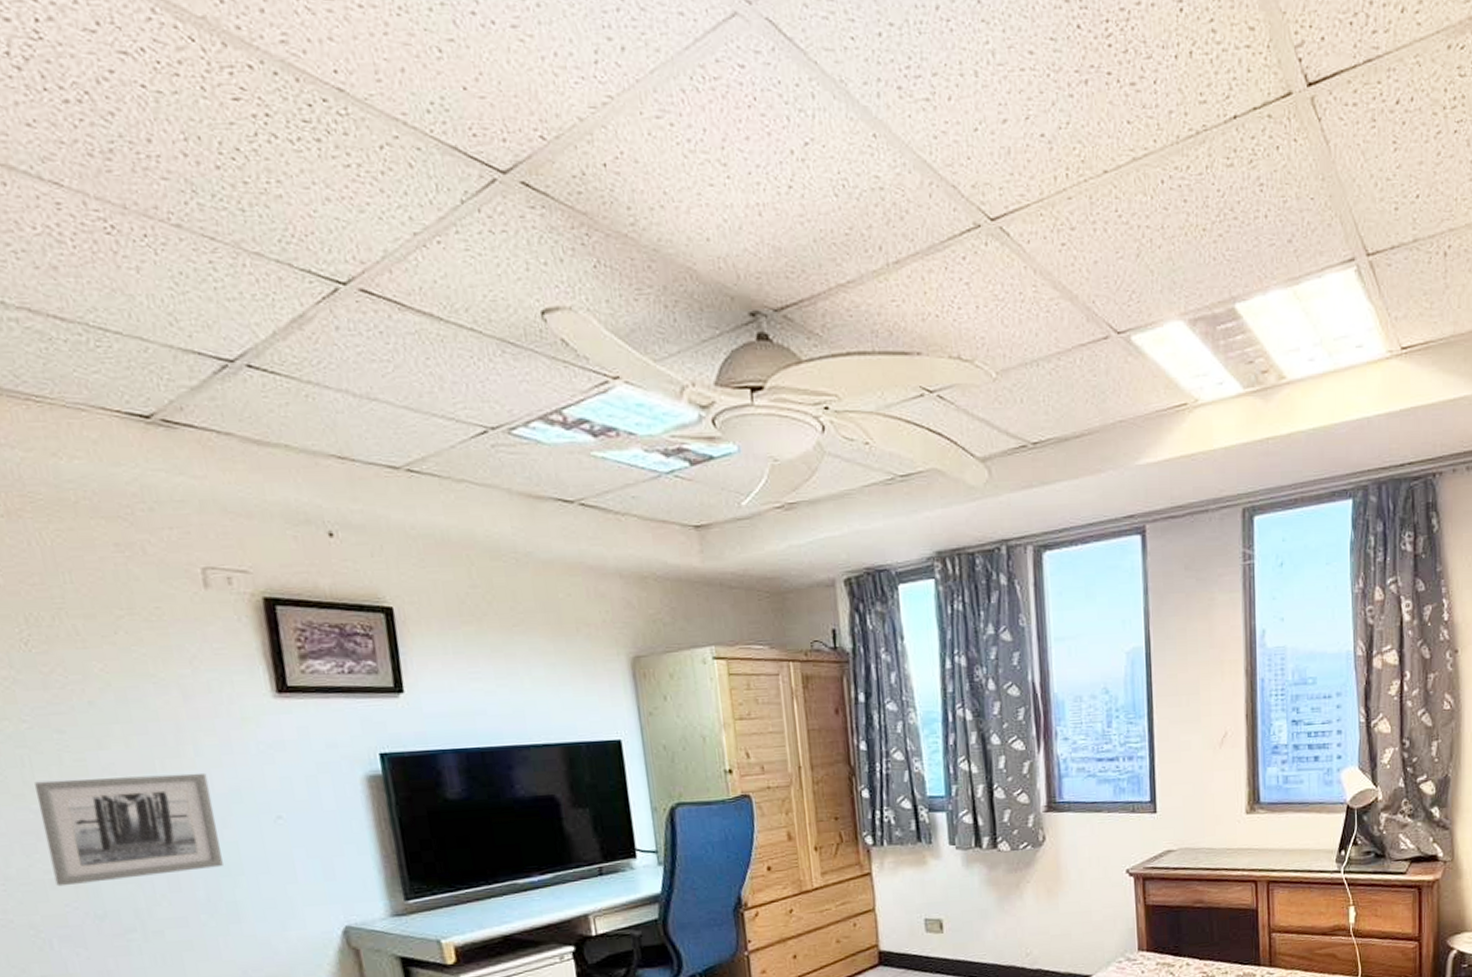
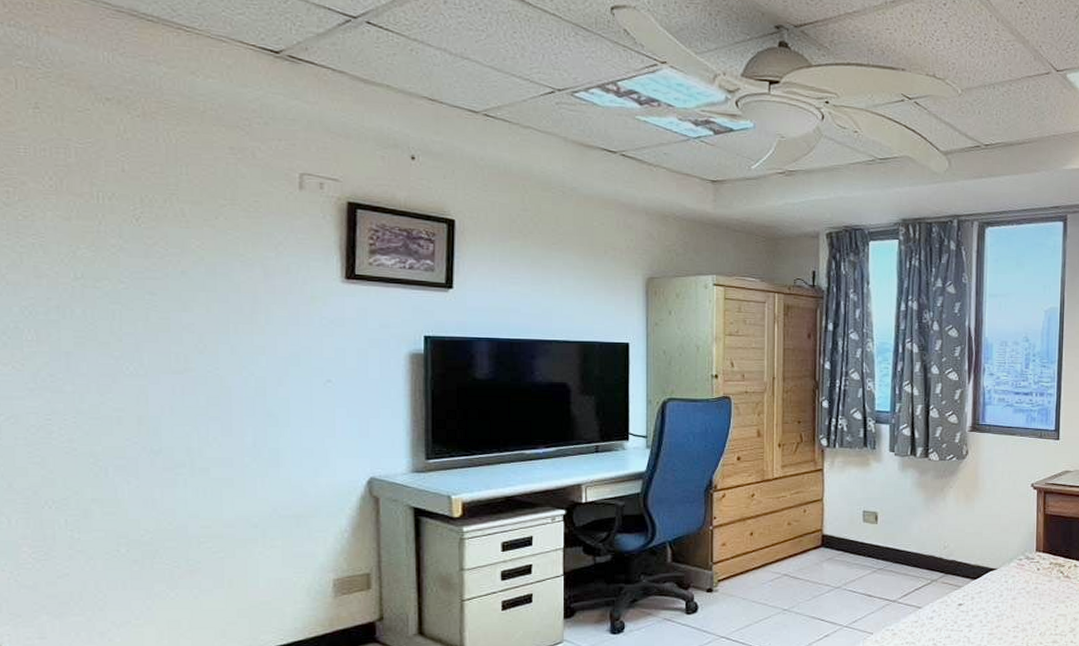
wall art: present [34,773,223,887] -> none [120,333,274,423]

